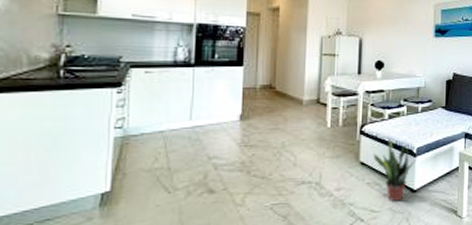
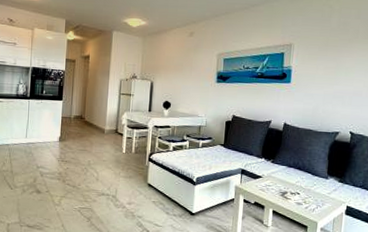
potted plant: present [373,139,417,202] -> none [158,168,196,221]

